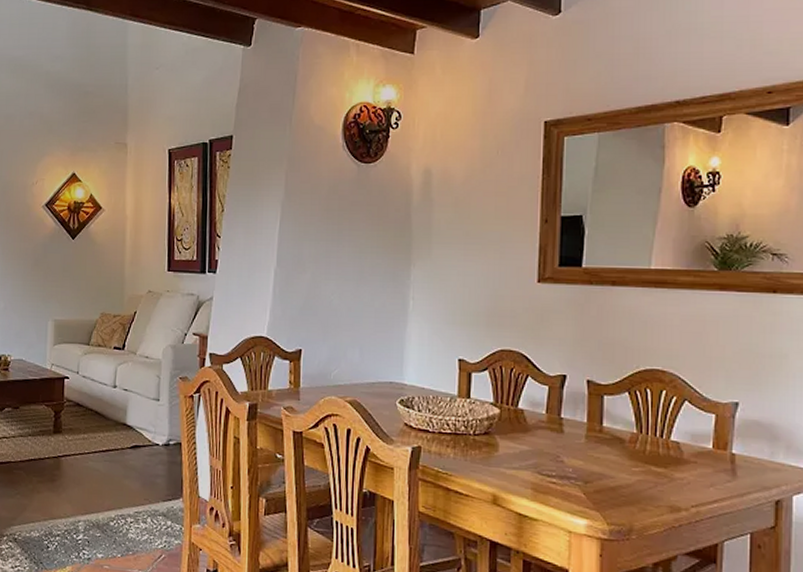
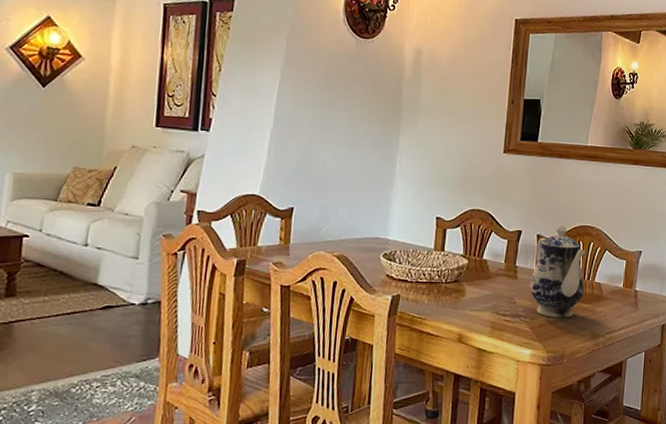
teapot: none [581,367,655,484] -> present [530,224,585,318]

